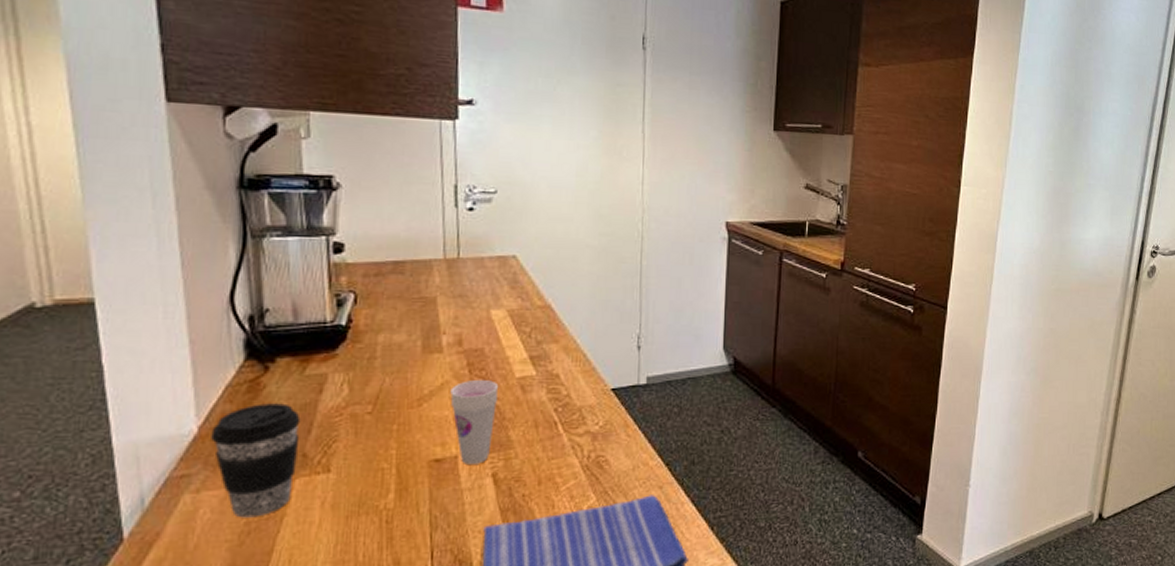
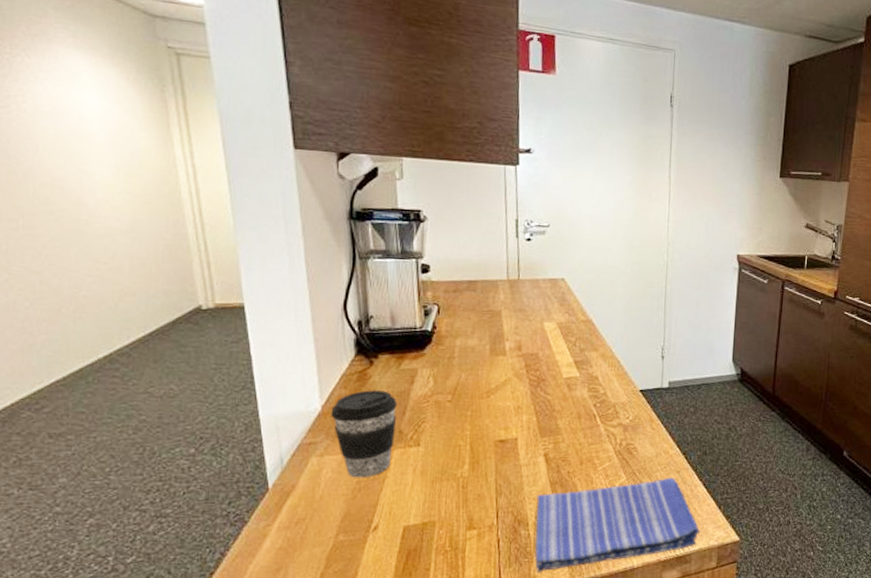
cup: present [450,379,499,464] -> none [512,378,550,445]

